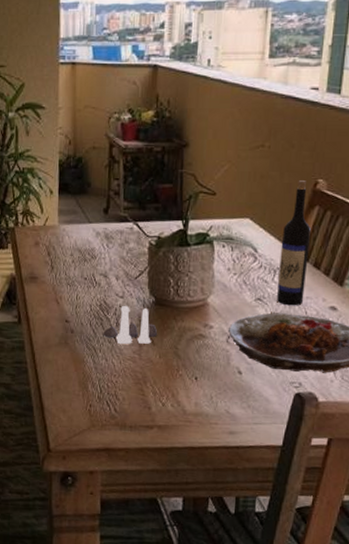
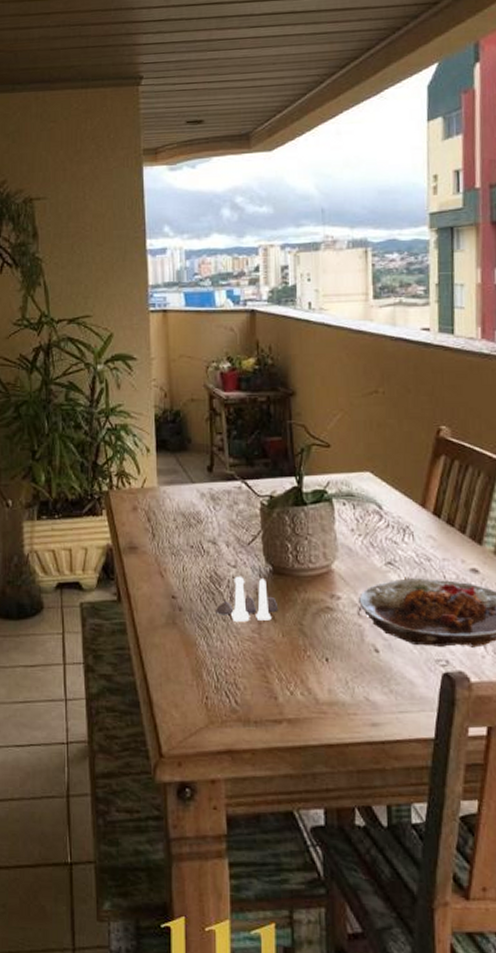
wine bottle: present [277,180,311,306] -> none [408,428,440,570]

